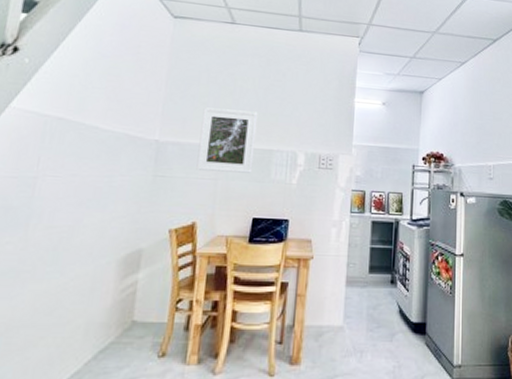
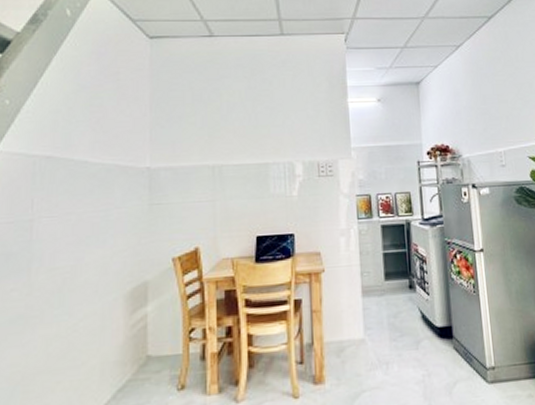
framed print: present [196,107,258,173] -> none [192,125,250,193]

